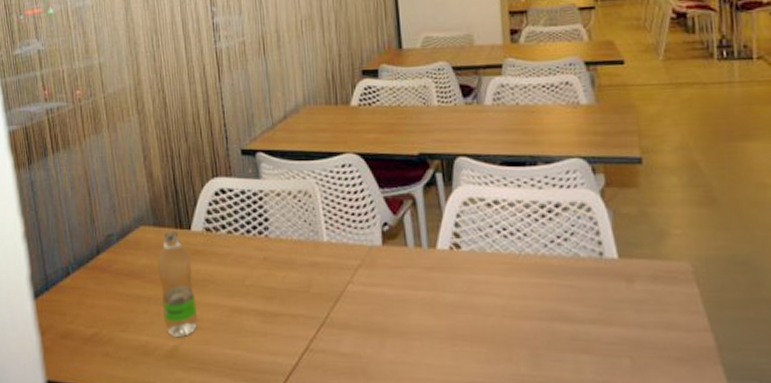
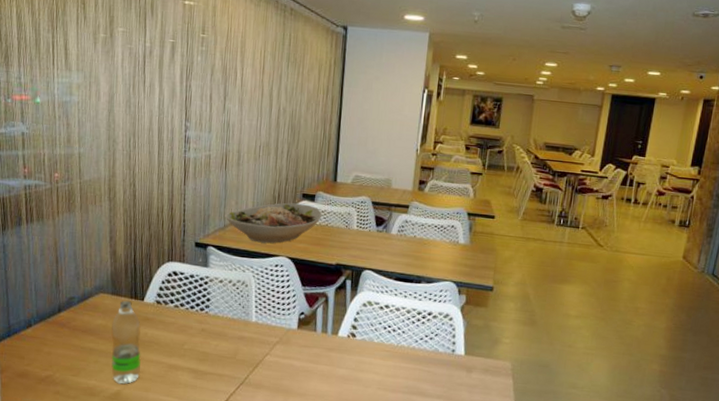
salad: none [271,83,390,140] -> present [224,202,322,244]

